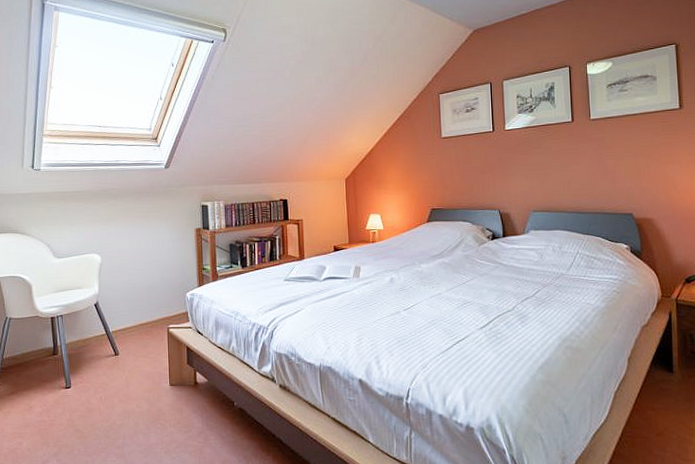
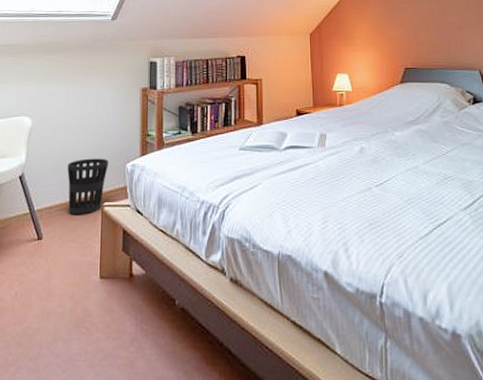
wastebasket: none [135,288,171,335] -> present [67,158,108,214]

